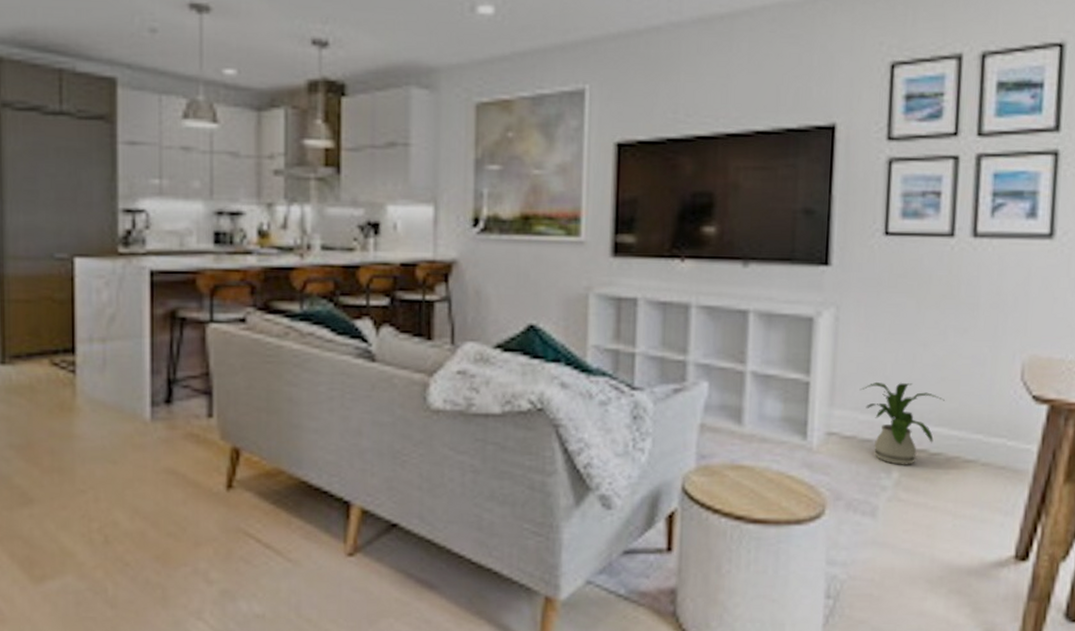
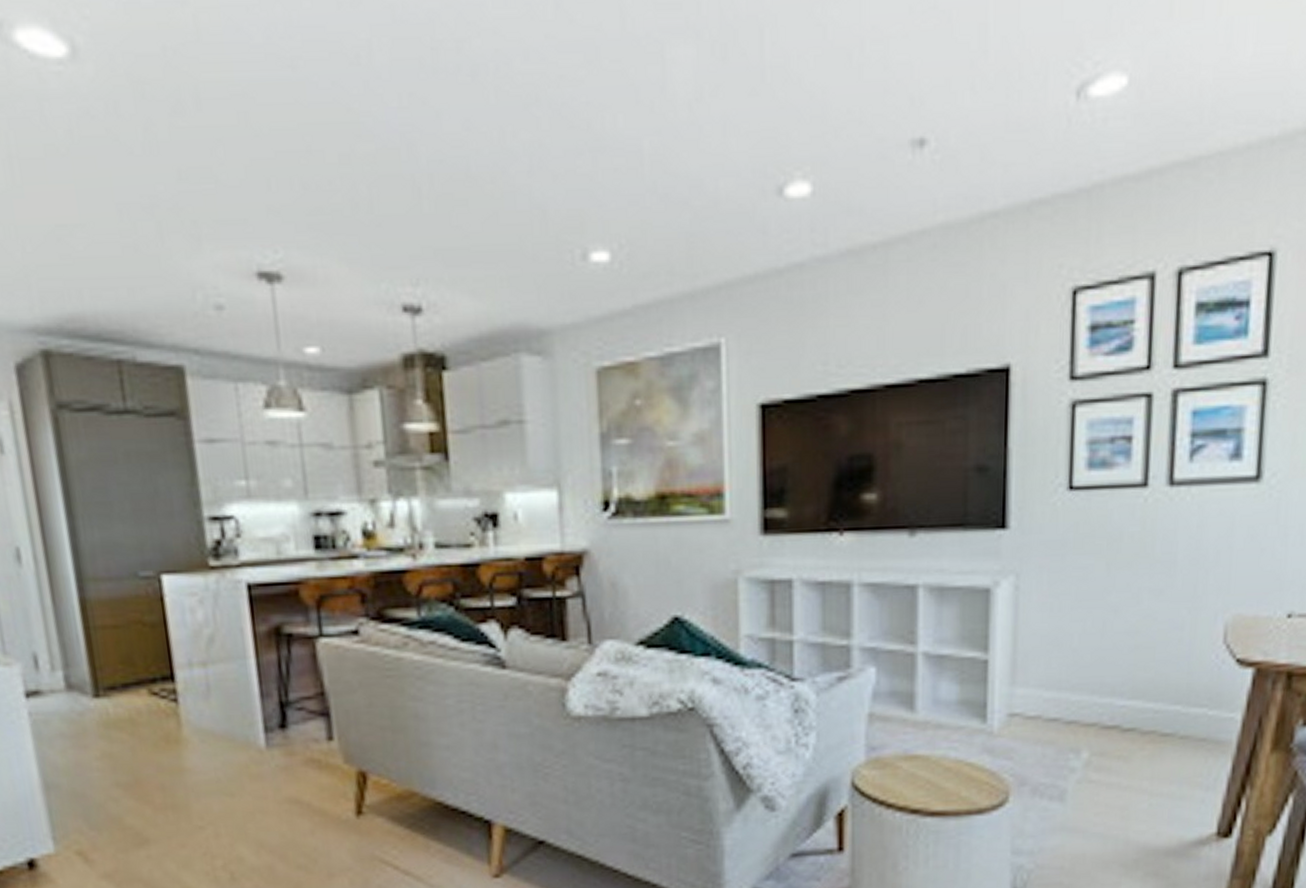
house plant: present [859,381,945,465] -> none [1043,653,1139,744]

